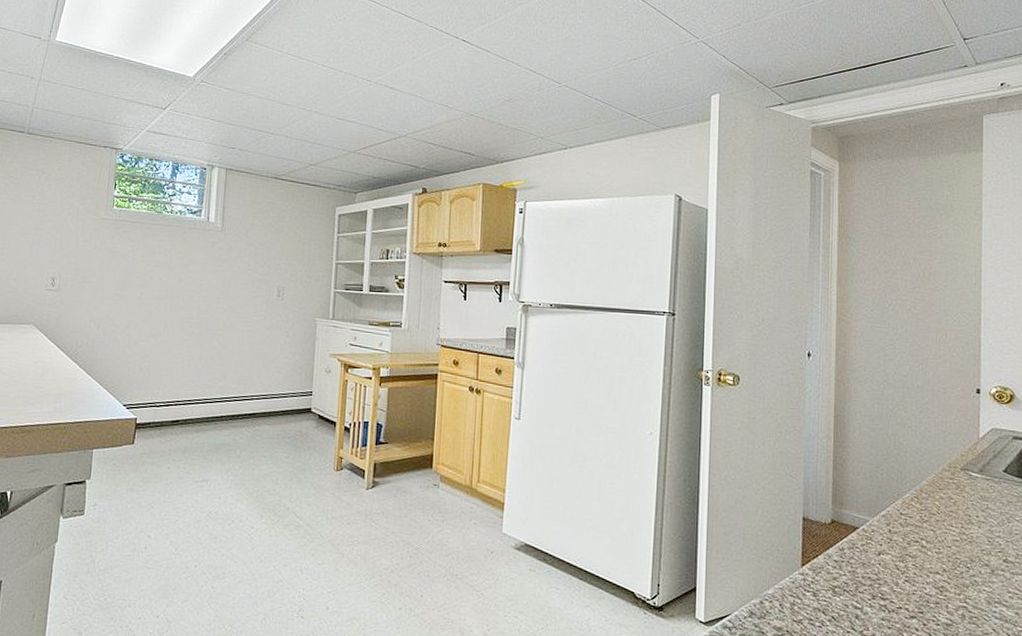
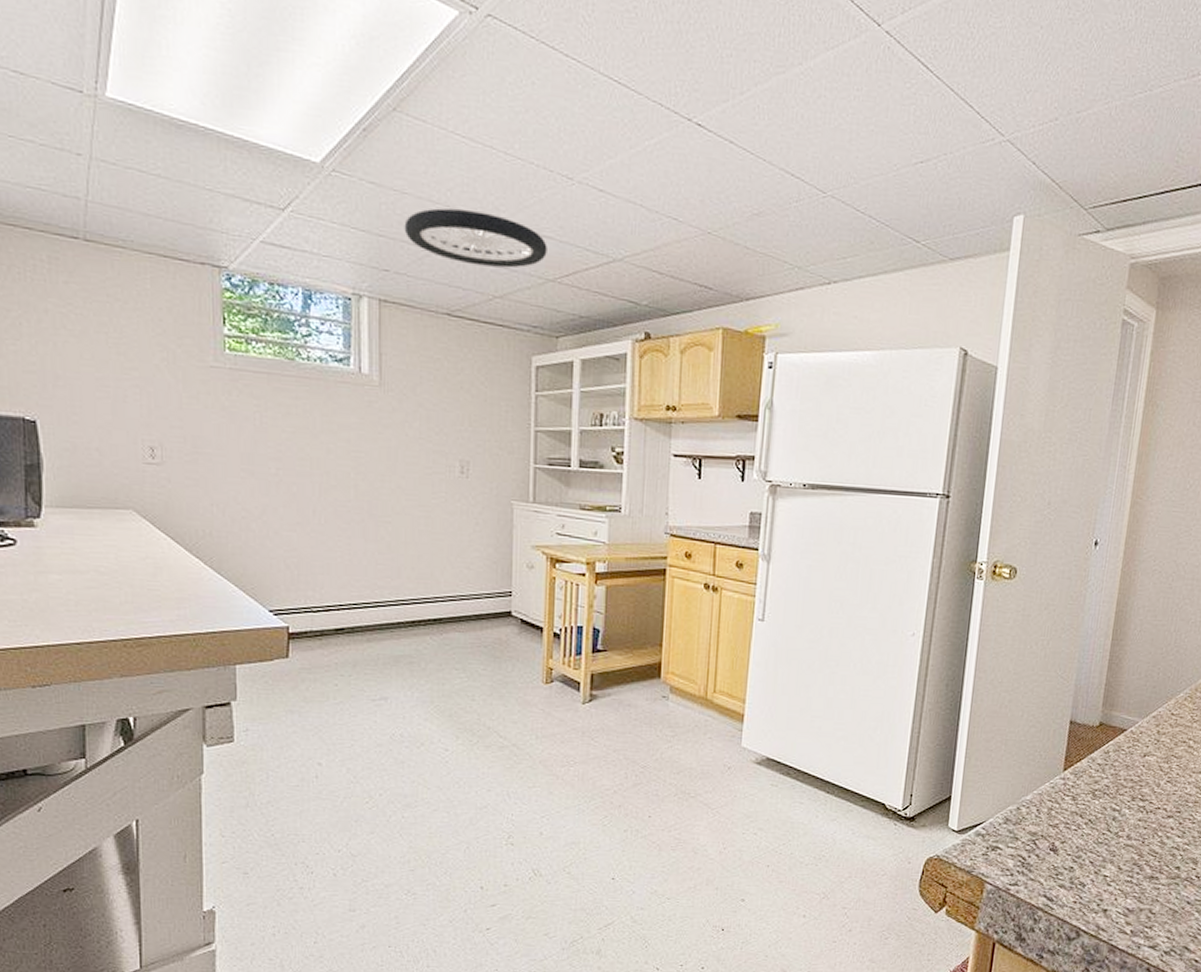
ceiling light: none [247,104,351,144] -> present [404,208,547,268]

